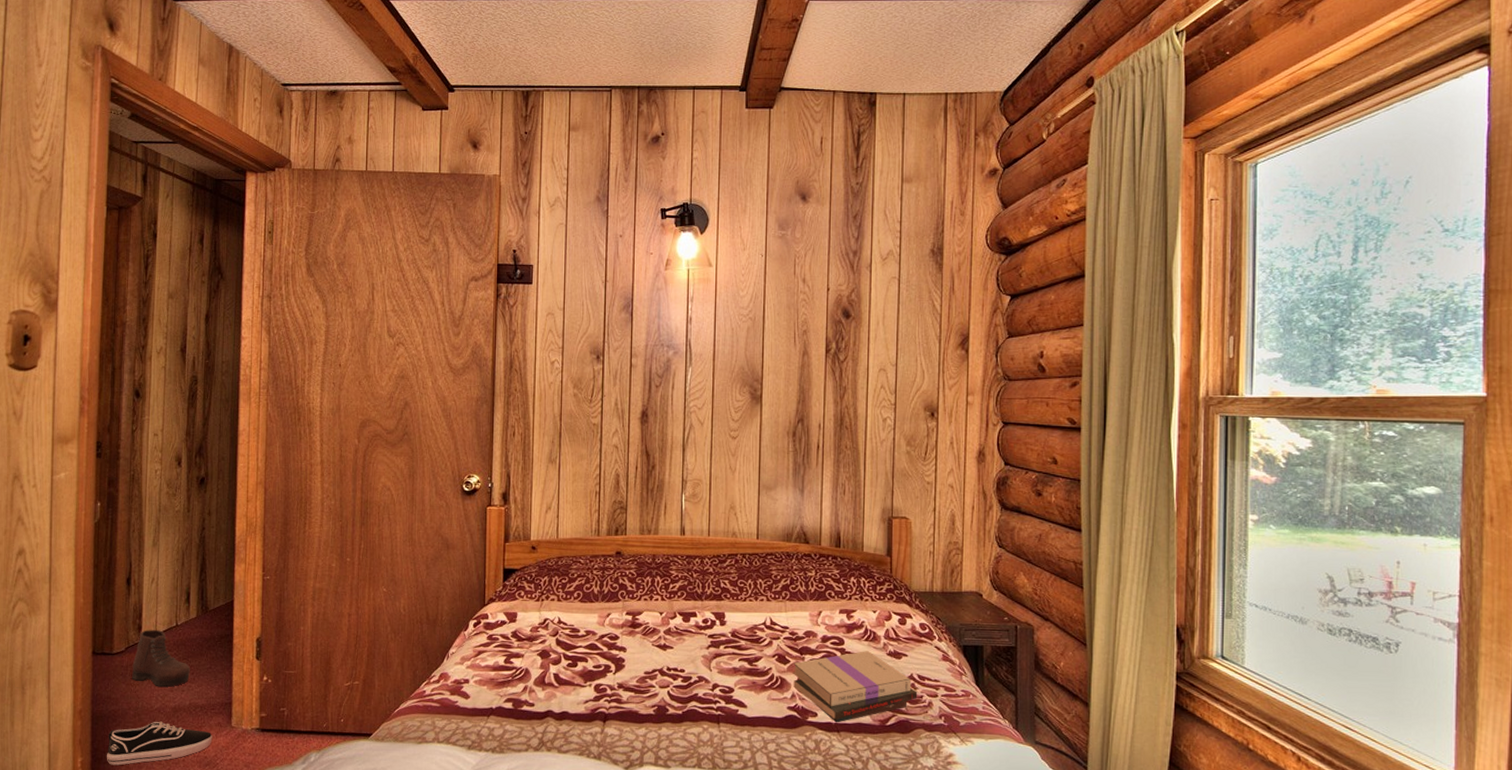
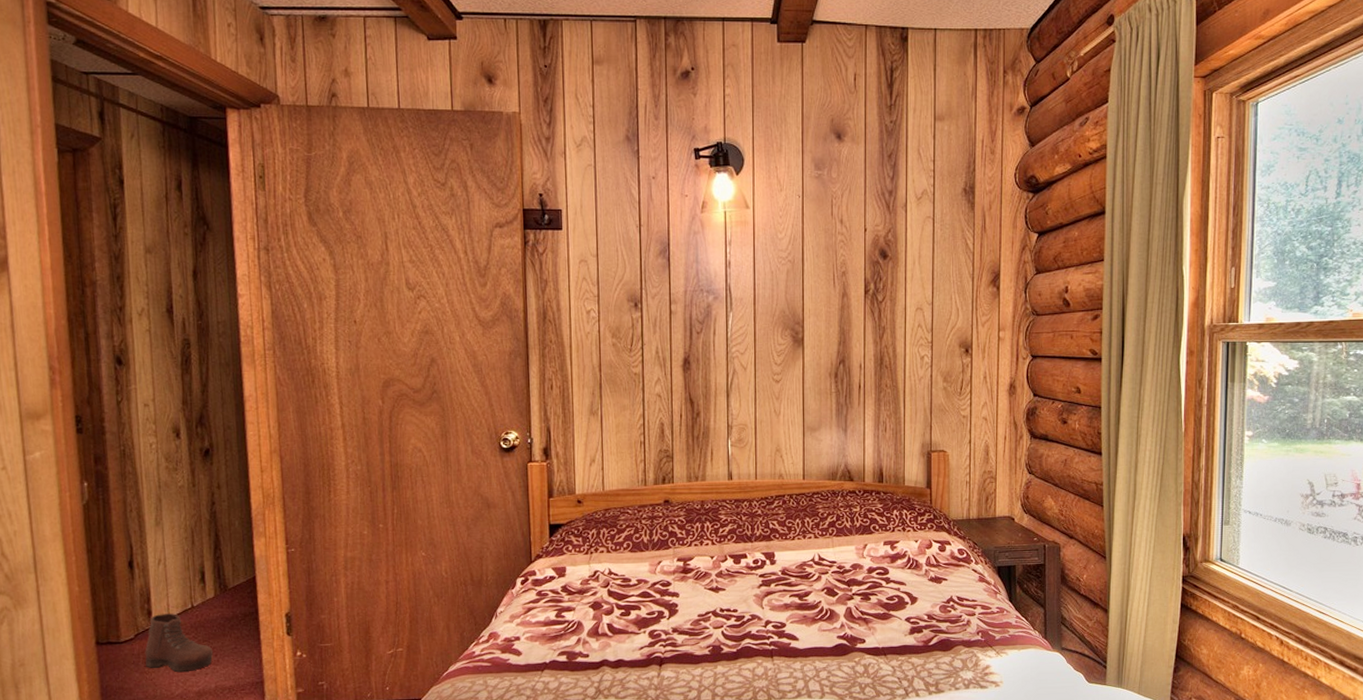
books: present [794,651,918,723] -> none [842,578,957,647]

